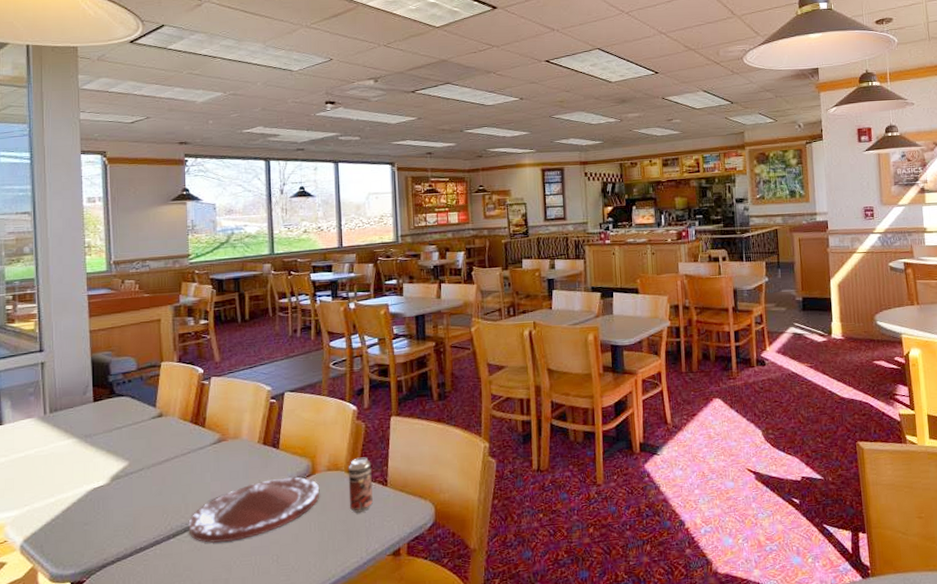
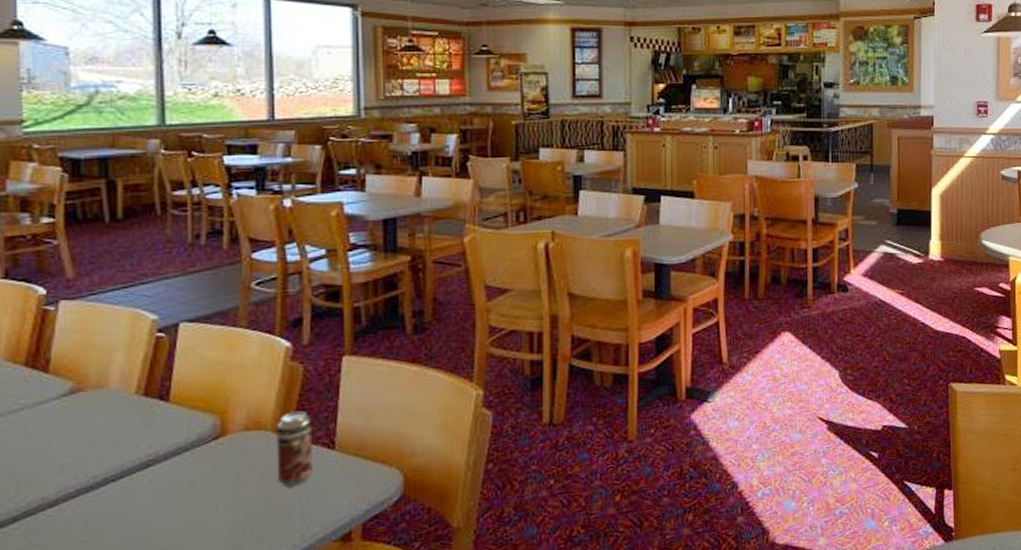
plate: present [188,477,320,543] -> none [20,440,233,536]

